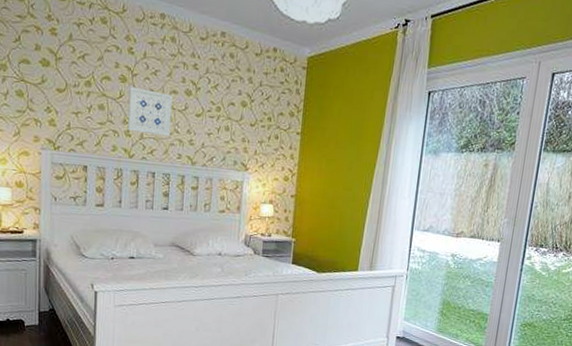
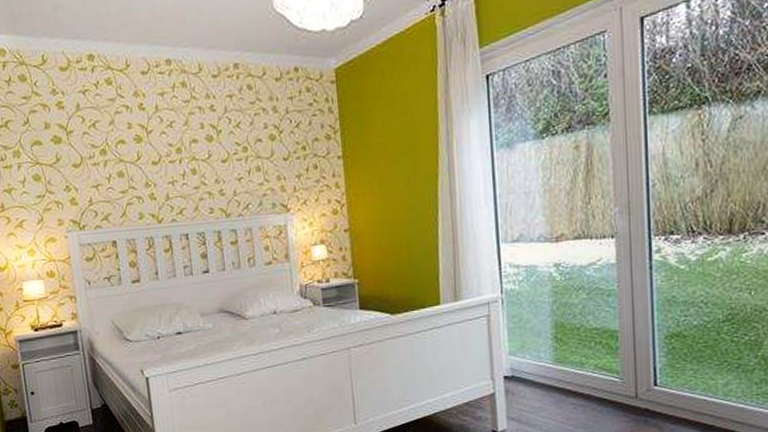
wall art: present [127,86,173,137] -> none [146,144,198,194]

